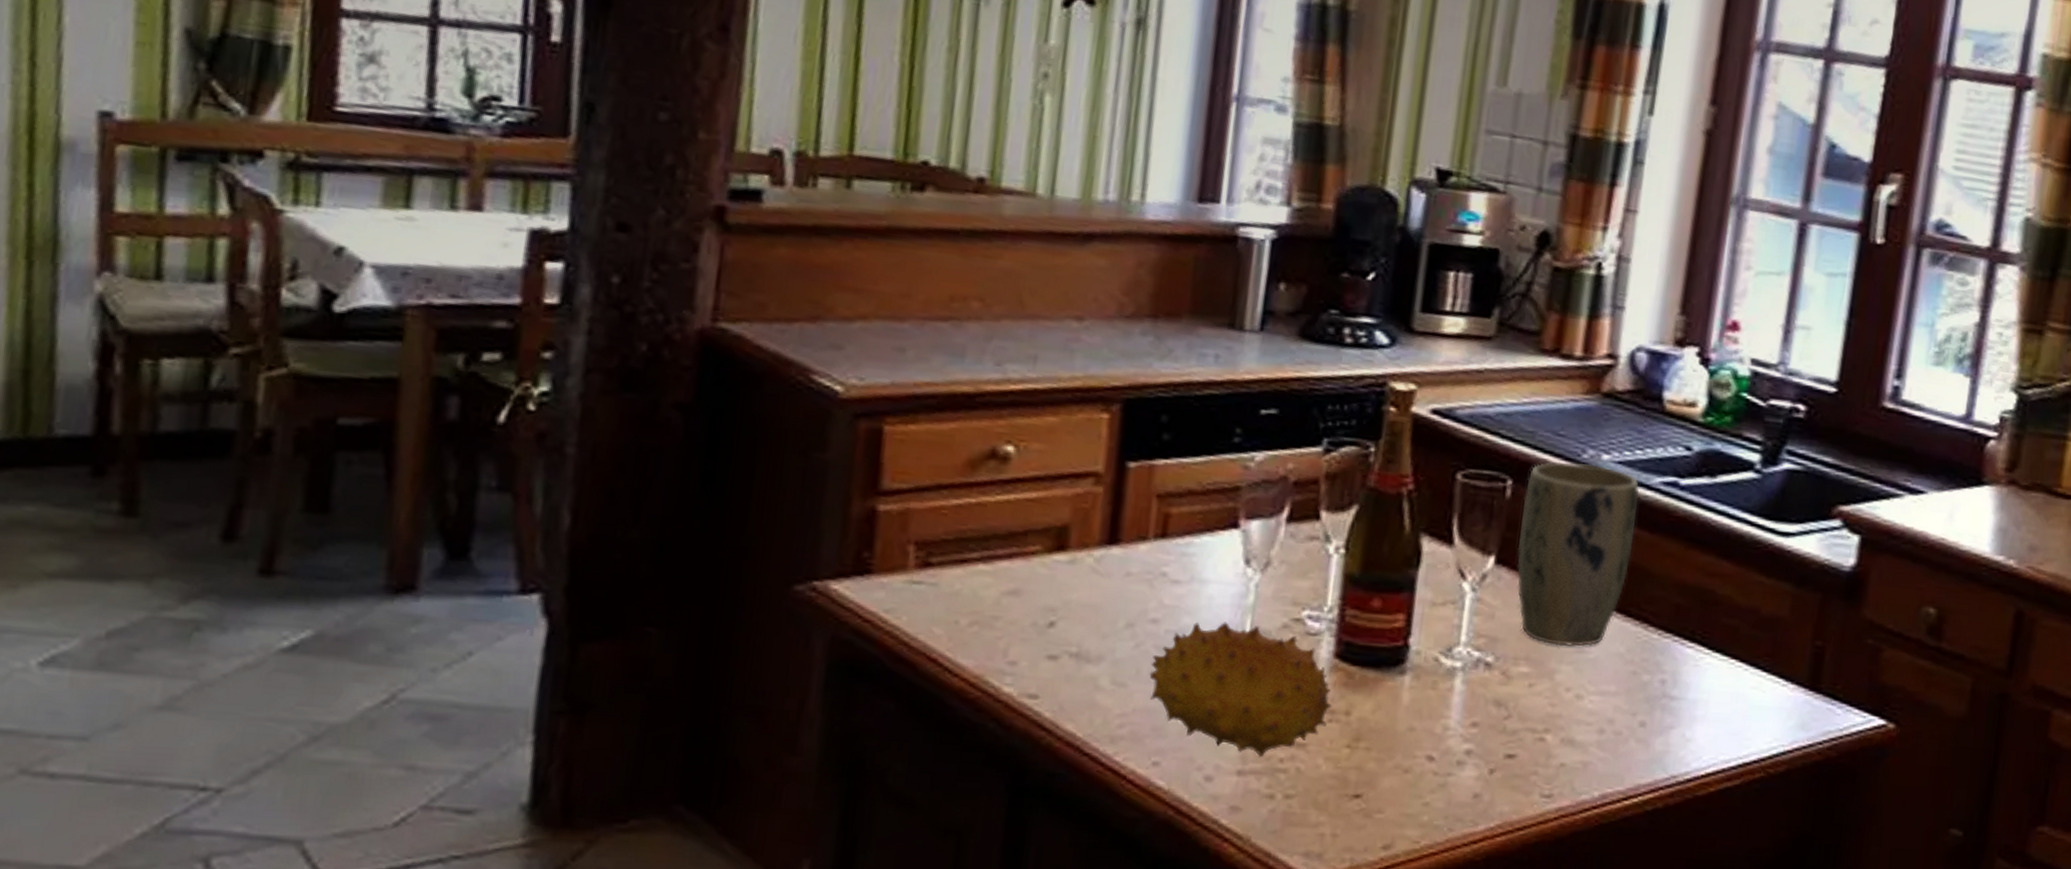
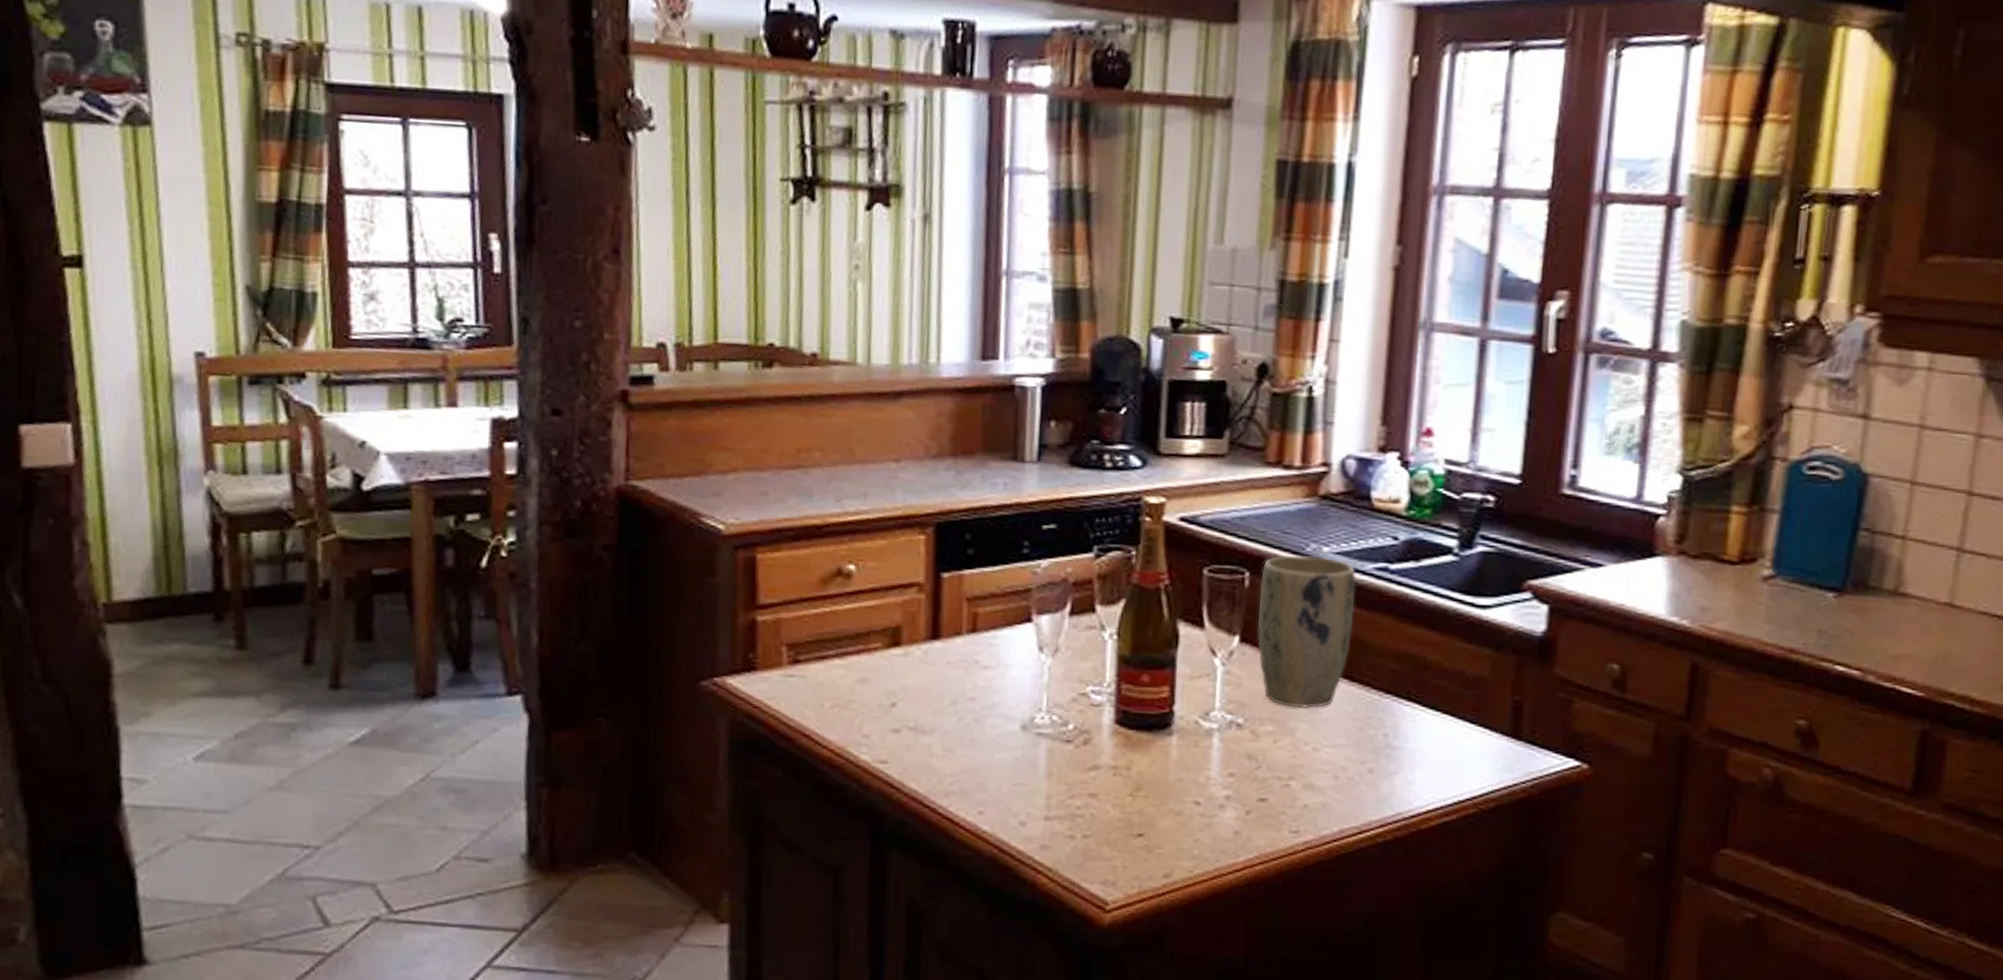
fruit: present [1149,621,1333,758] -> none [971,698,1116,806]

